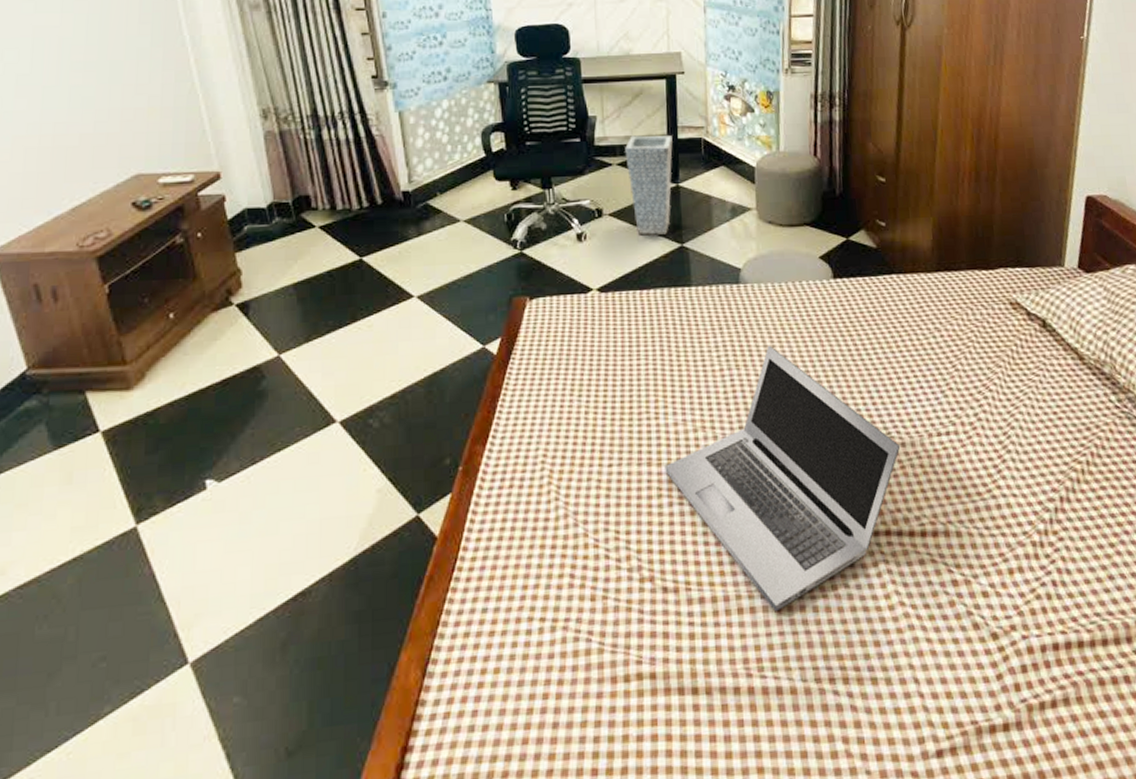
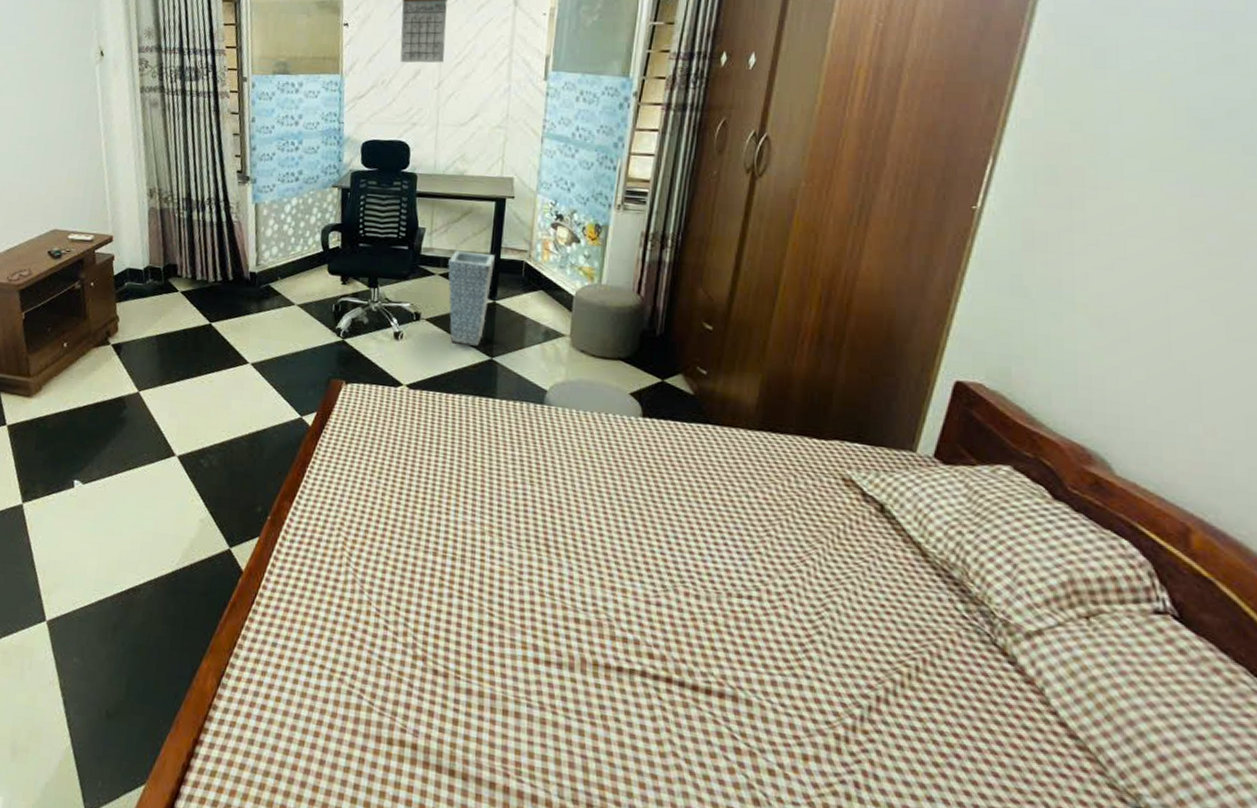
laptop: present [665,345,901,612] -> none [449,468,694,724]

